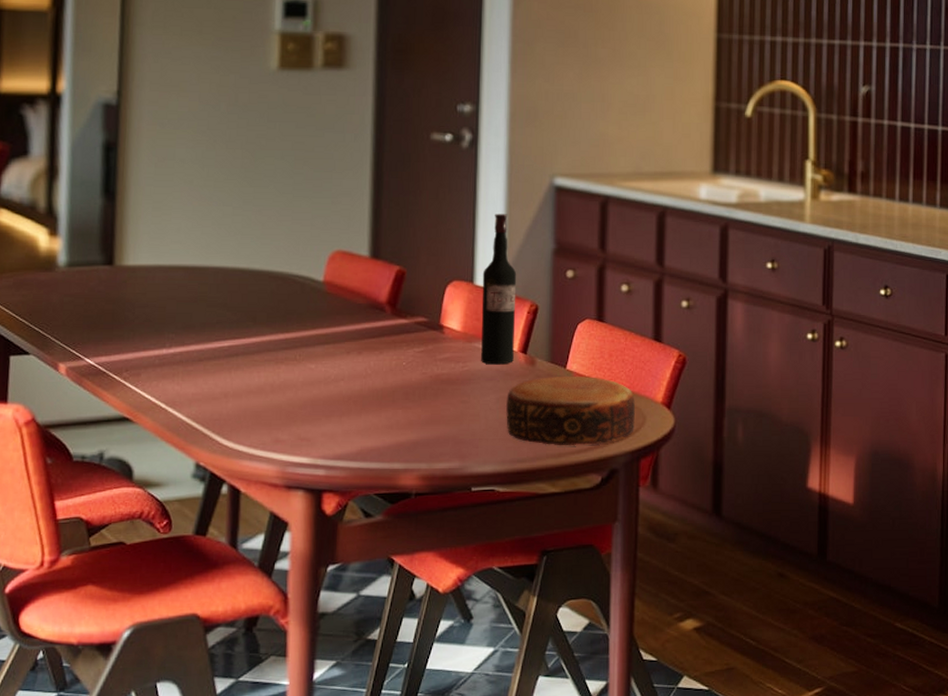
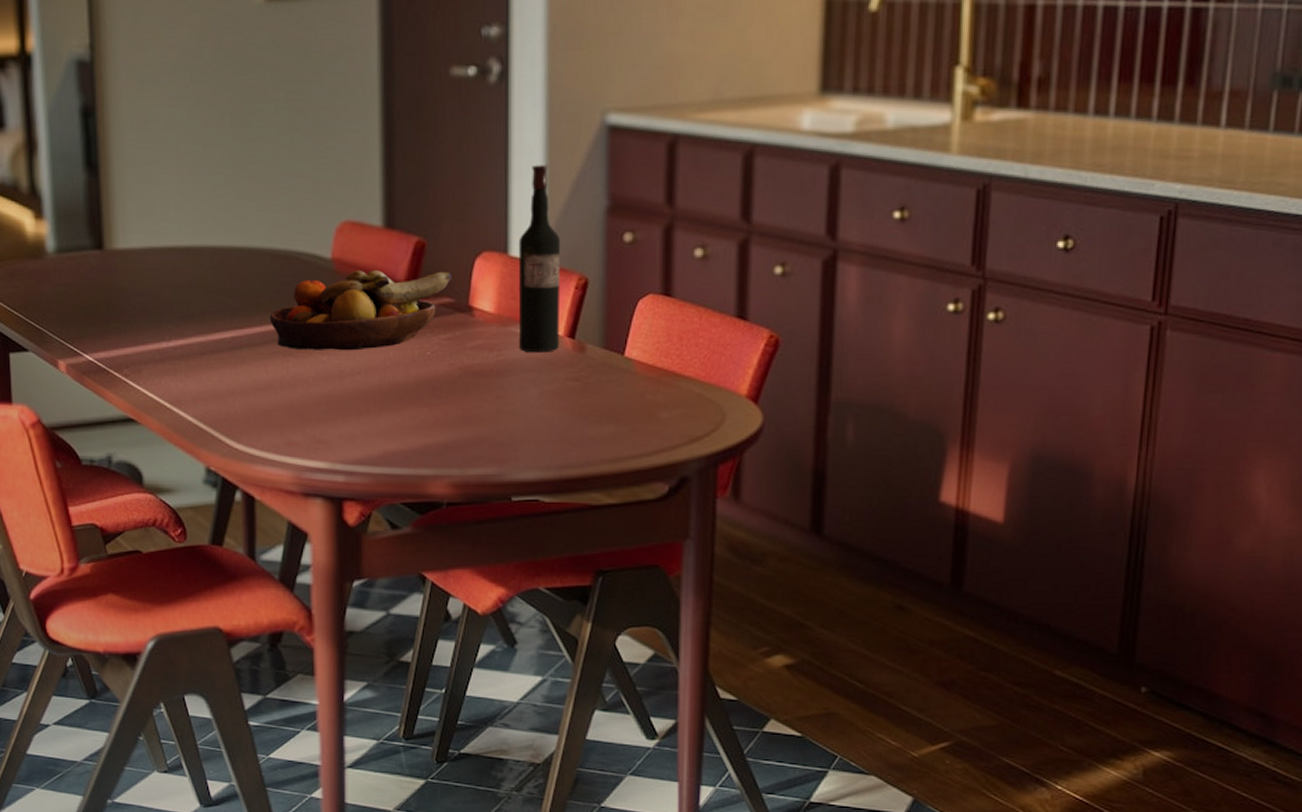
fruit bowl: none [264,291,426,360] -> present [269,270,452,351]
bowl: present [505,375,635,446] -> none [550,364,712,450]

